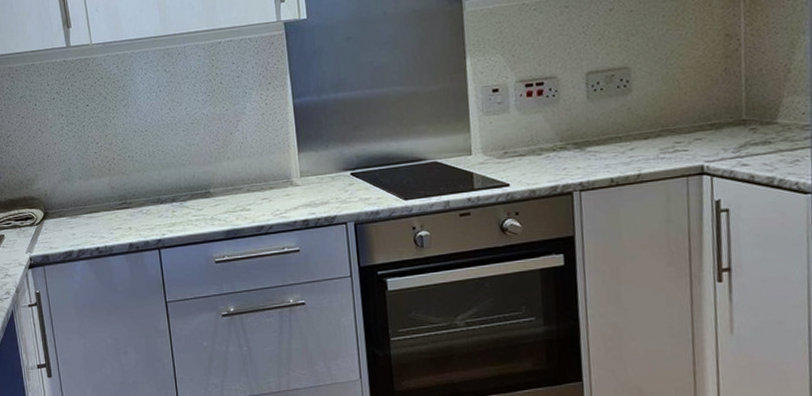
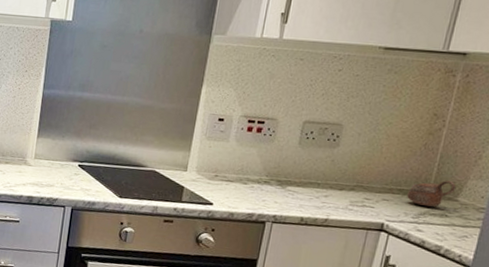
cup: none [720,103,772,138] -> present [407,181,457,208]

